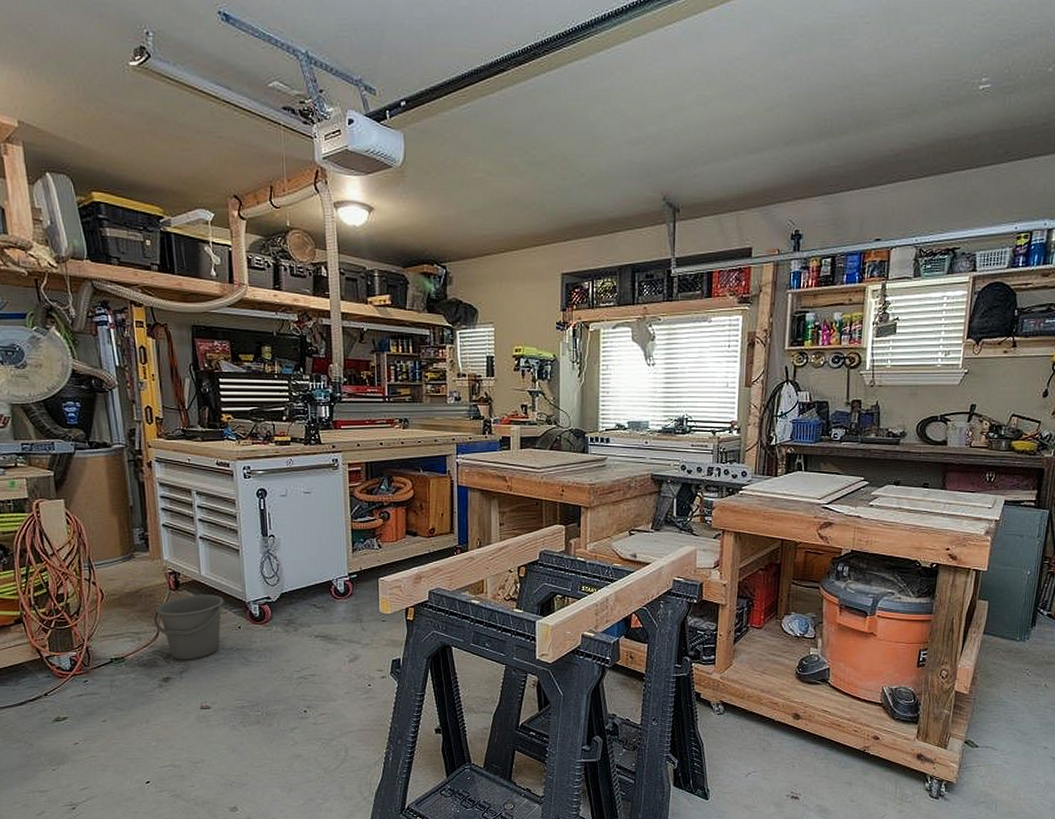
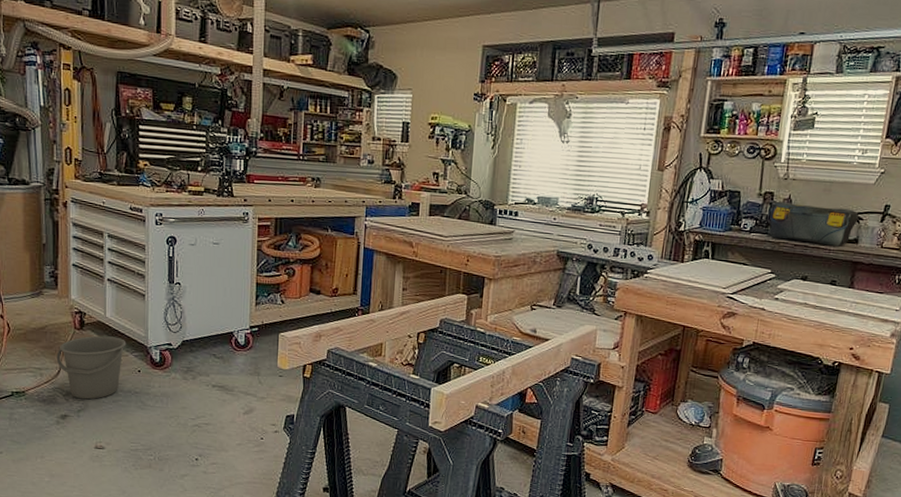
toolbox: none [858,410,947,449] -> present [769,202,859,246]

